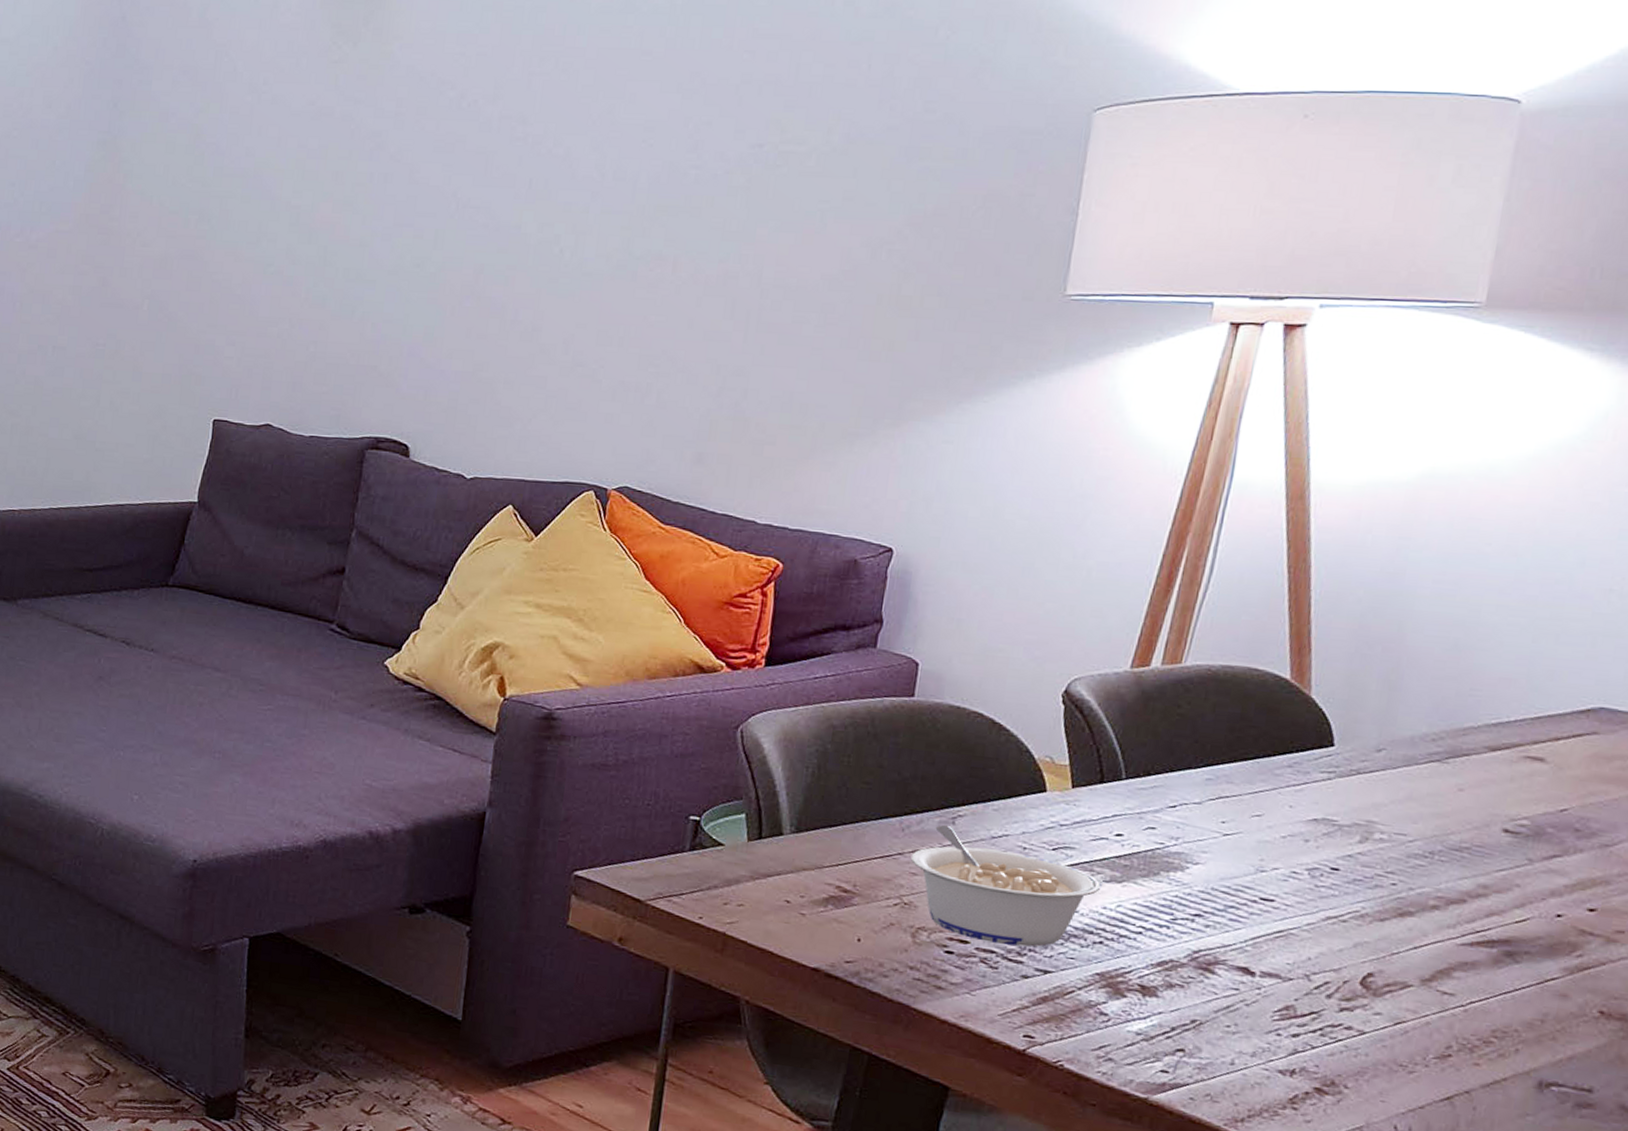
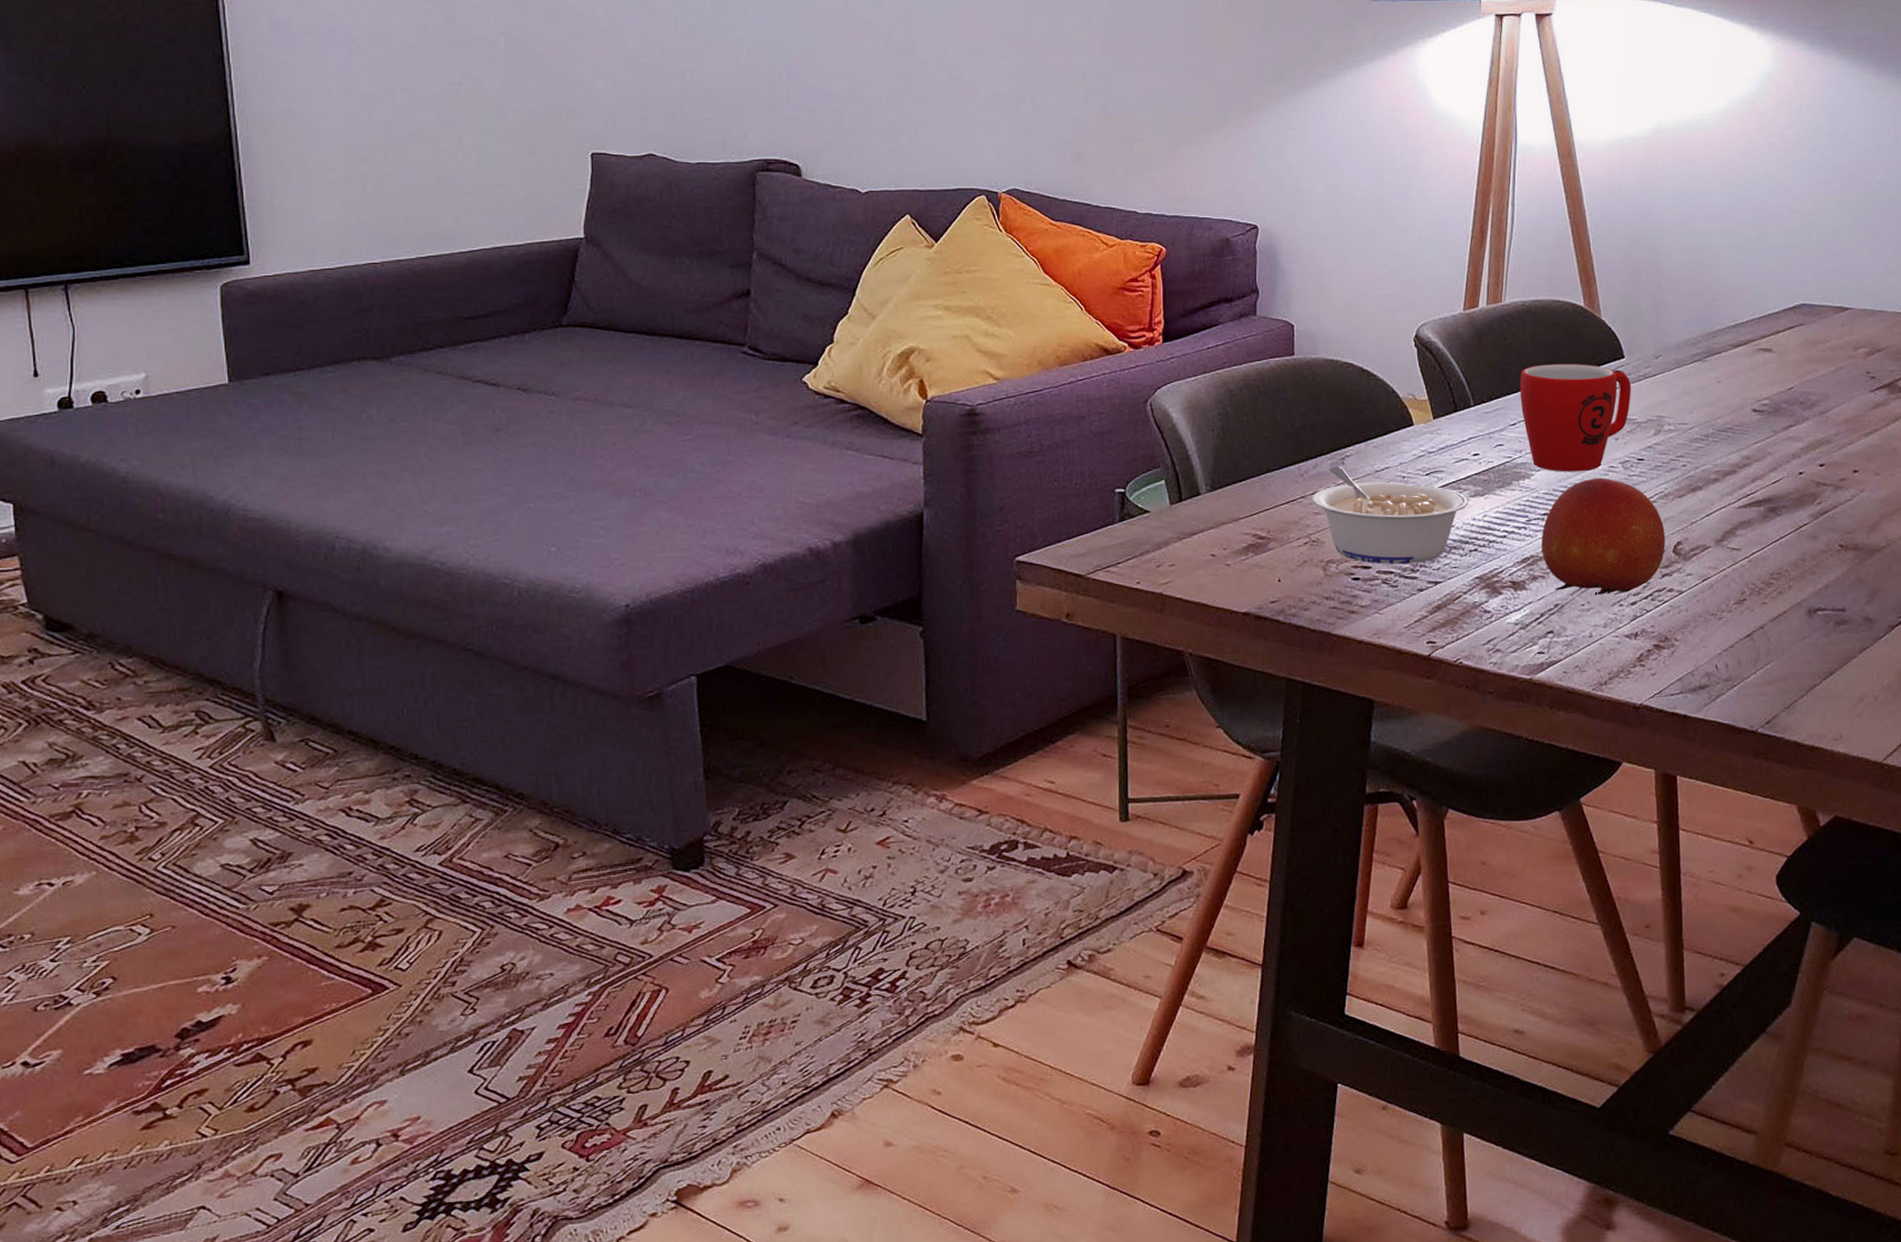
fruit: none [1184,882,1354,1022] -> present [1541,478,1665,595]
mug: none [1186,741,1338,874] -> present [1520,364,1632,472]

